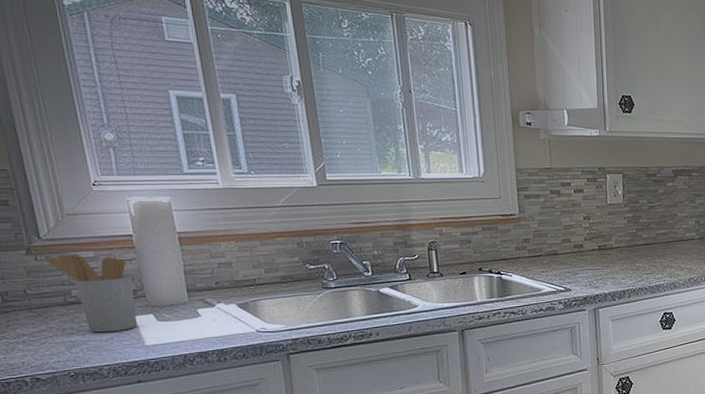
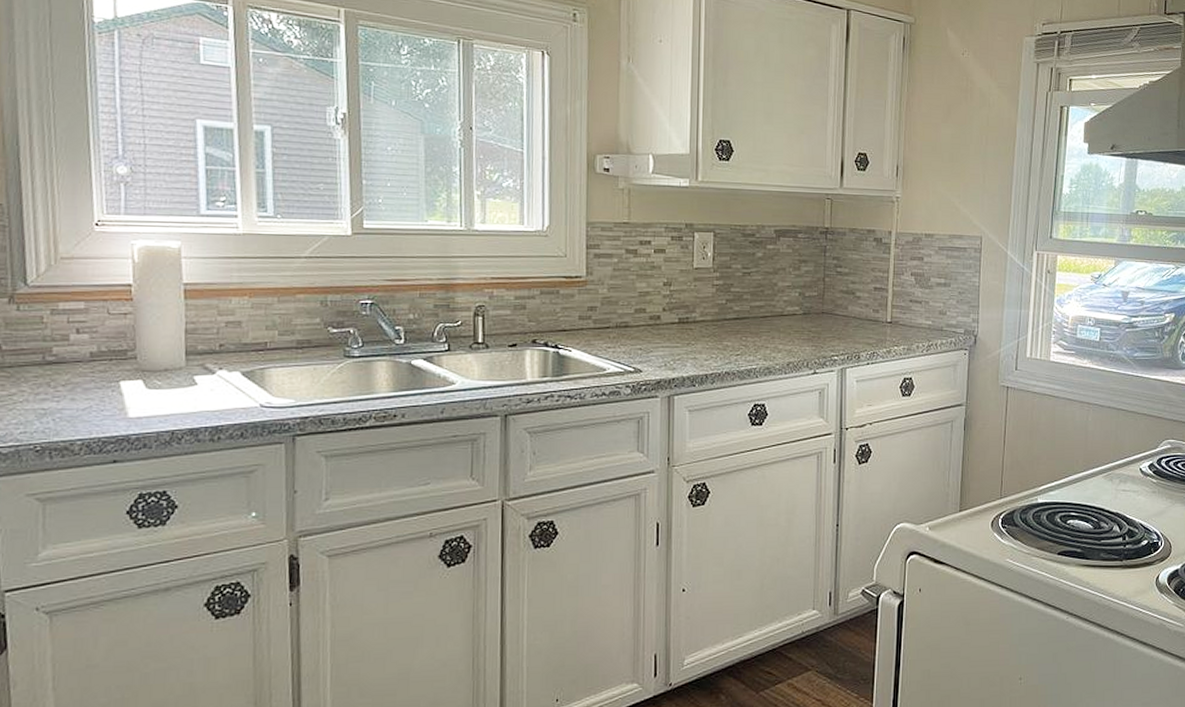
utensil holder: present [44,254,137,333] -> none [27,304,125,400]

